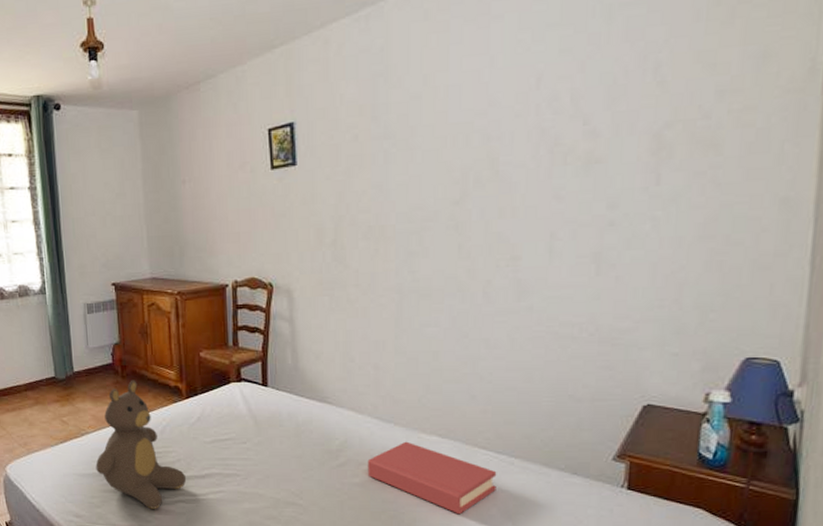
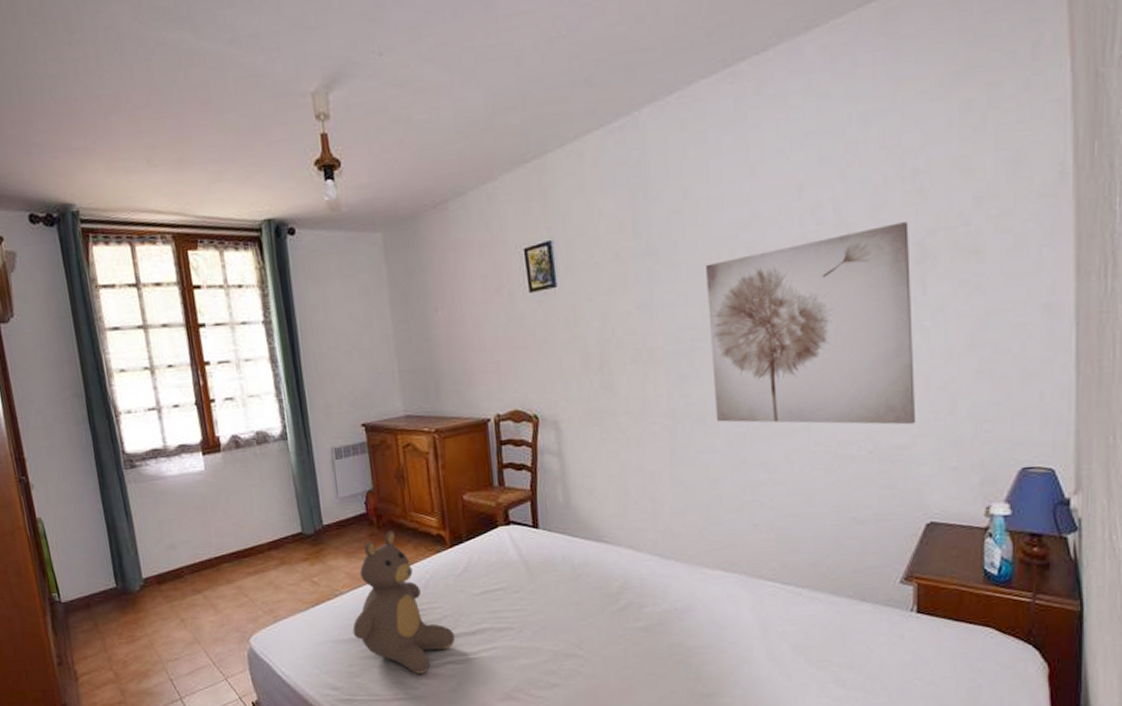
hardback book: present [367,441,497,515] -> none [650,578,785,654]
wall art: none [440,114,647,310] -> present [706,222,917,425]

